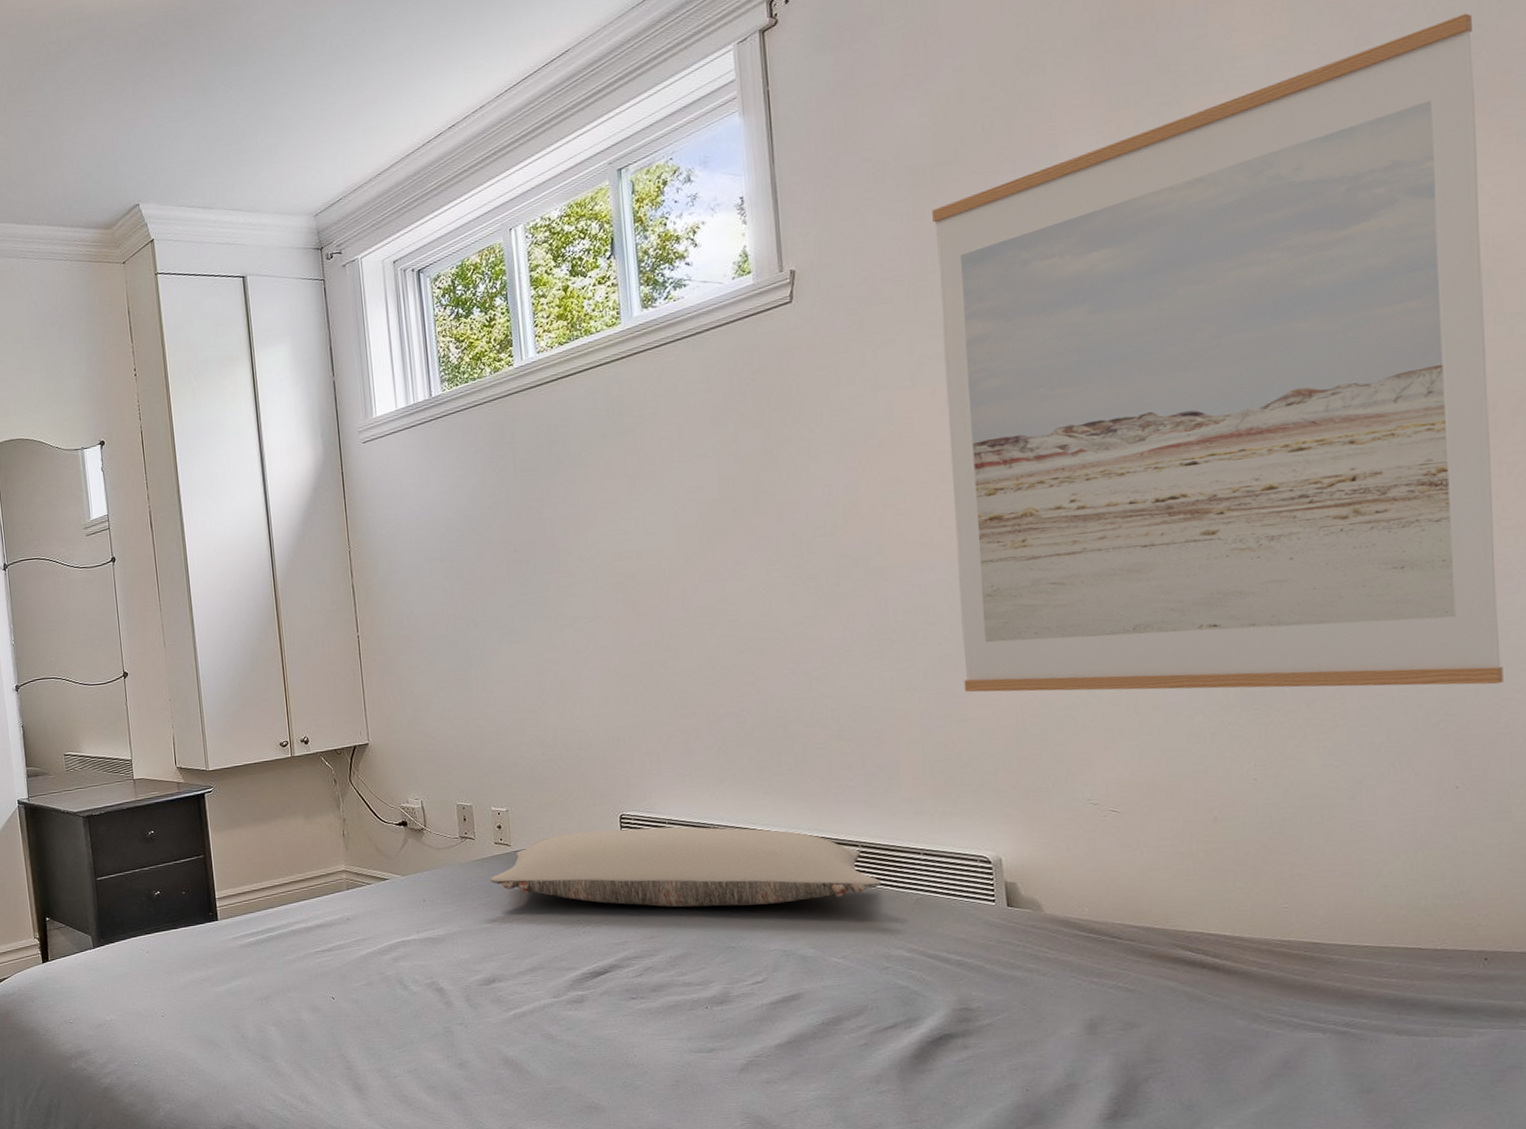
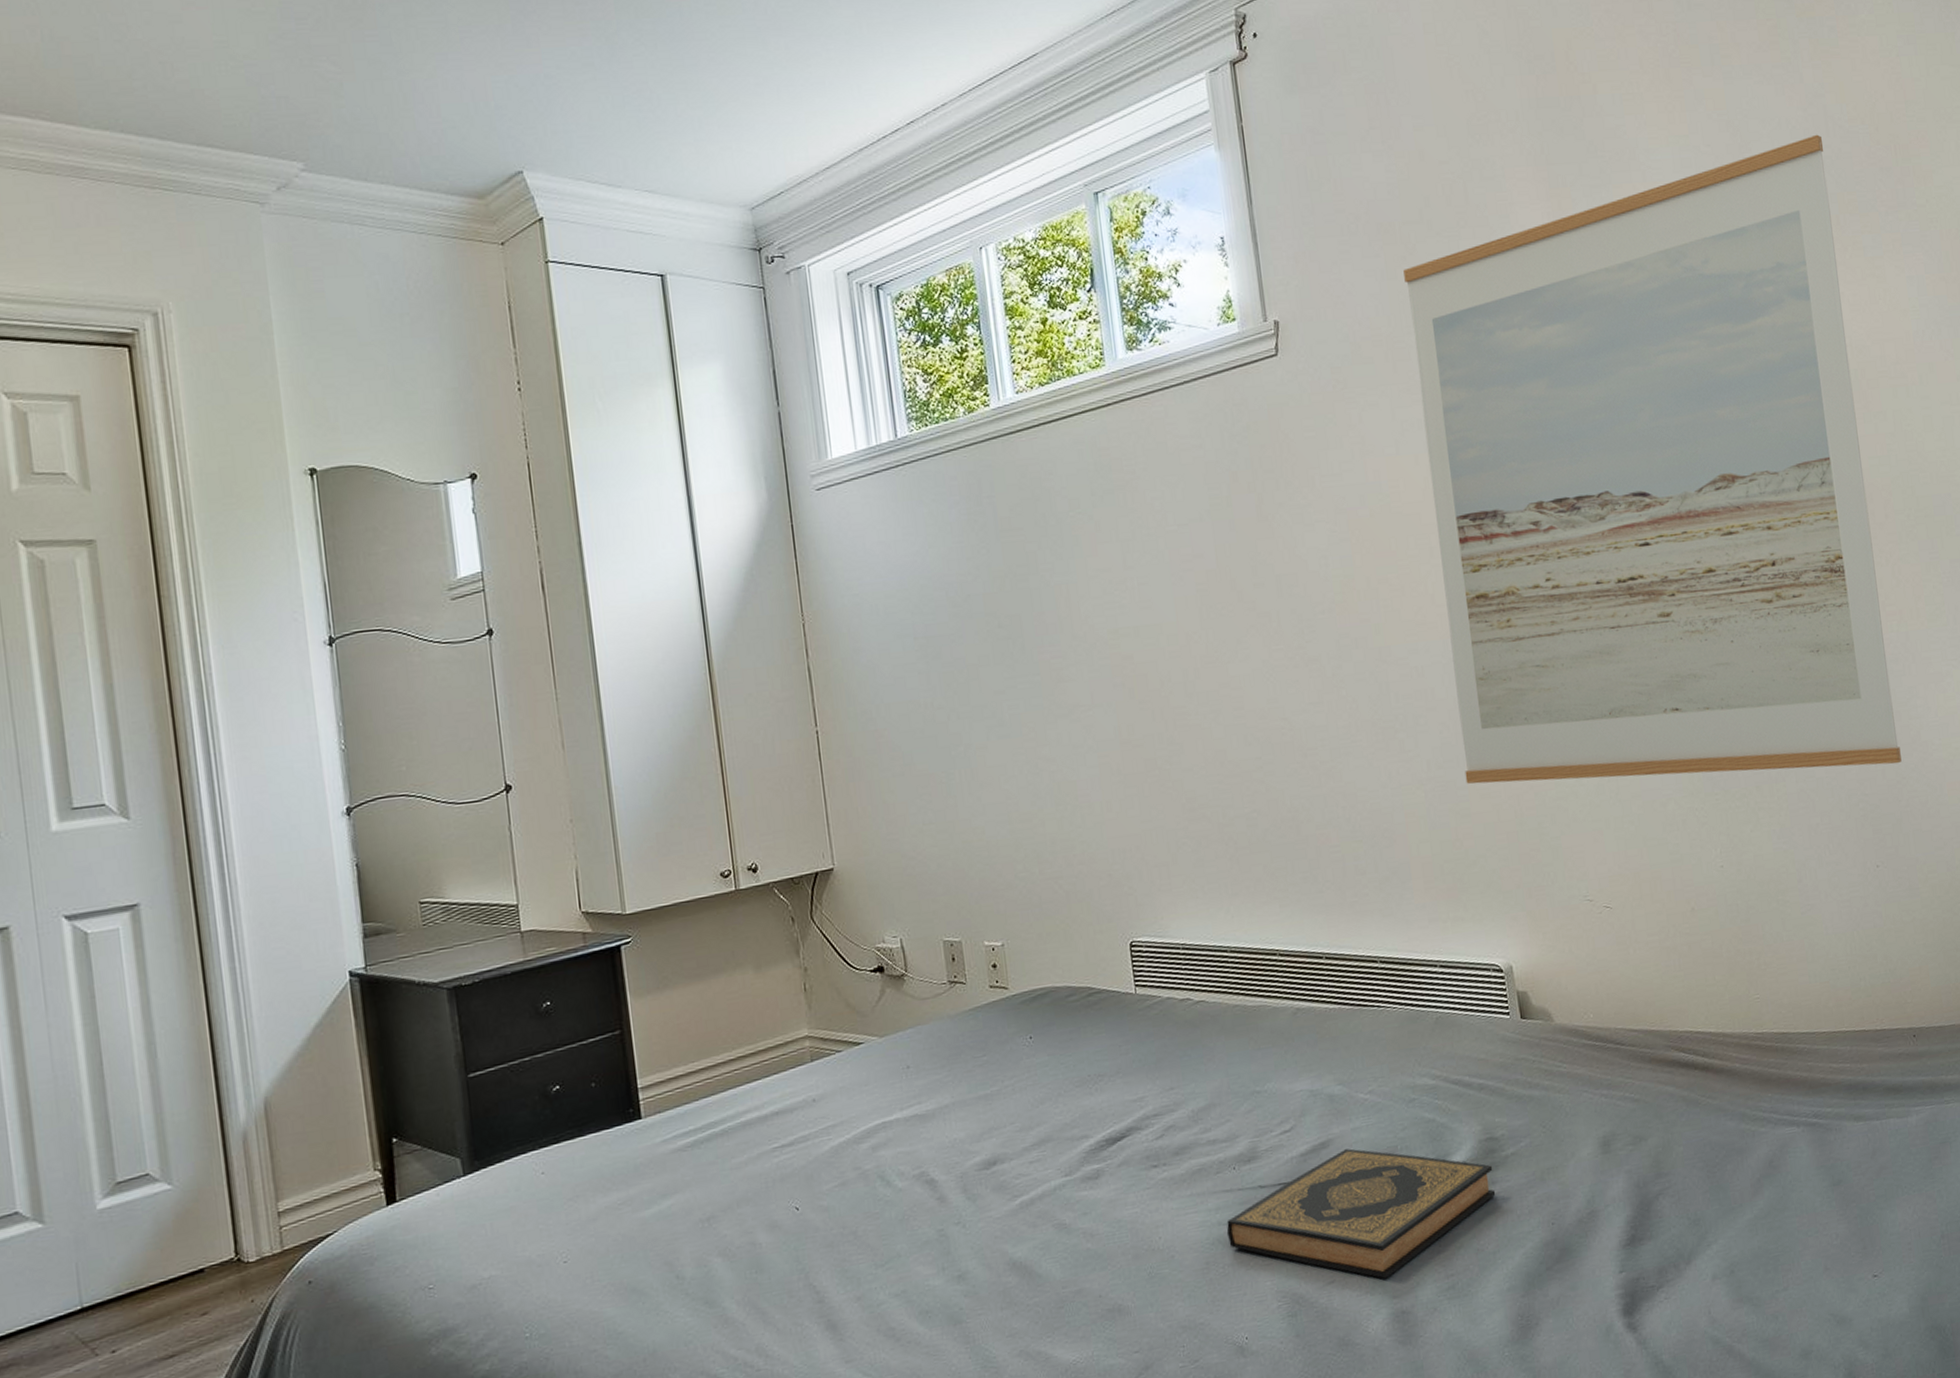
pillow: present [491,826,881,908] -> none [986,948,1401,1052]
hardback book: none [696,1003,967,1115] -> present [1226,1148,1496,1279]

